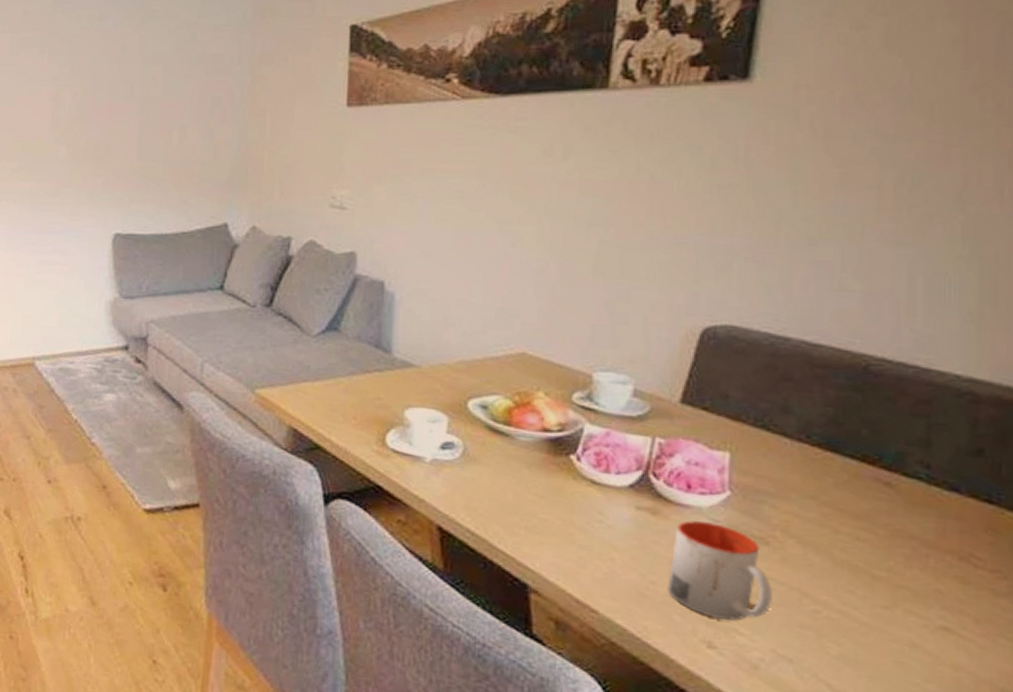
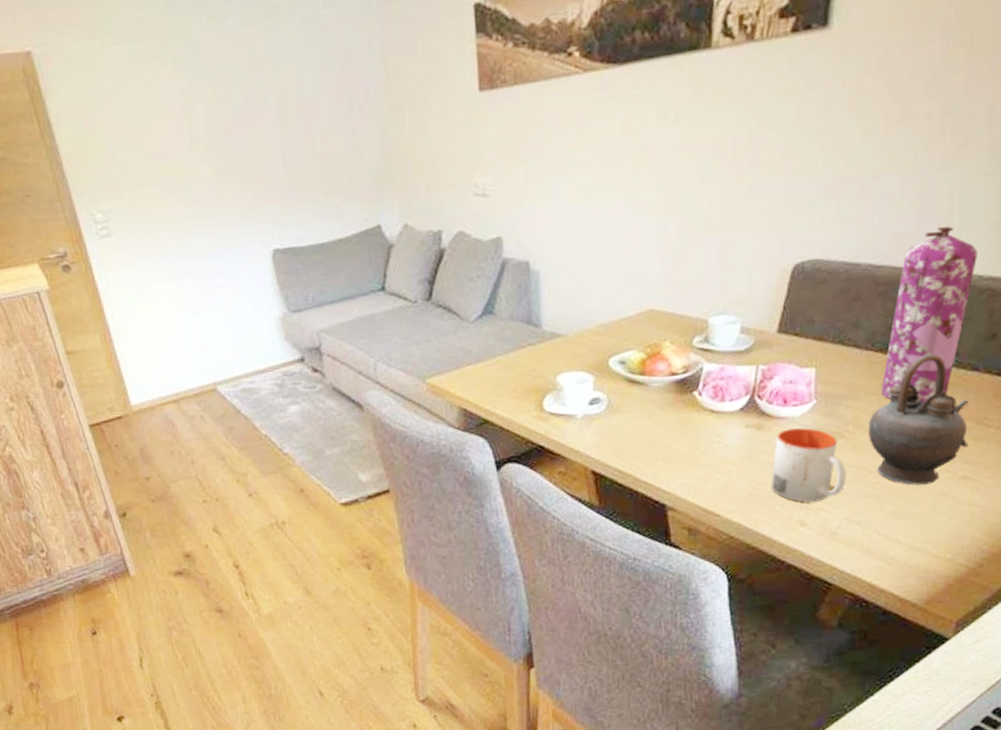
teapot: none [803,459,948,628] -> present [869,353,969,485]
gas cylinder: none [819,311,951,520] -> present [881,226,978,403]

